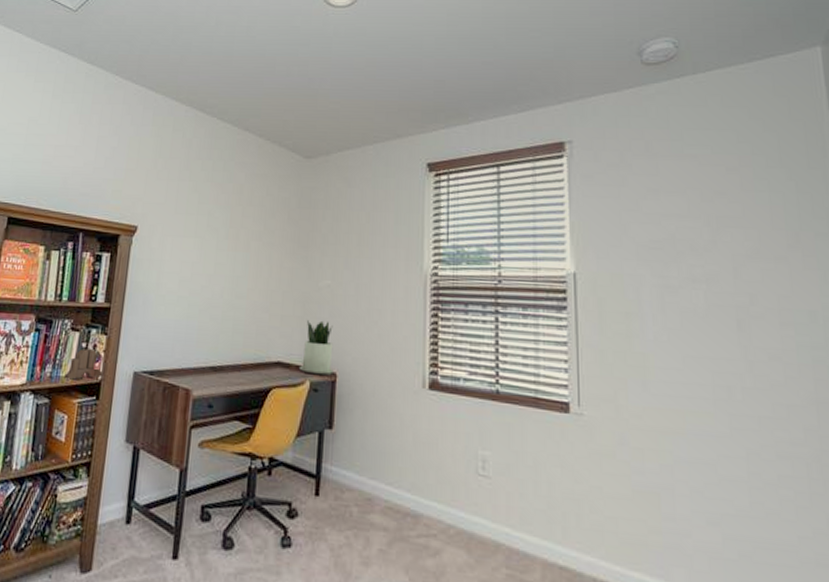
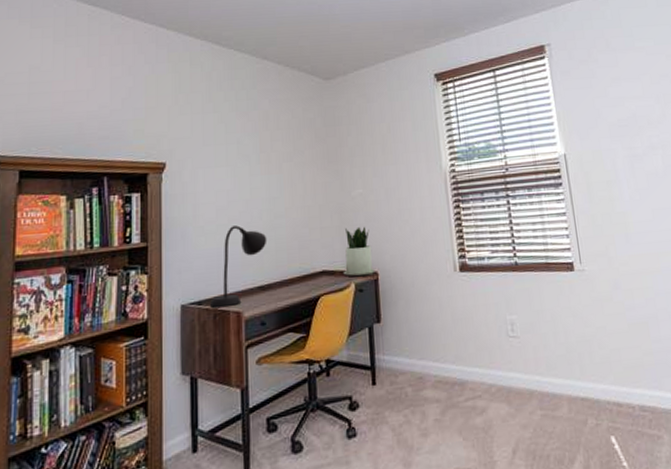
bookend: present [64,348,103,380] -> none [107,291,148,326]
desk lamp: none [161,299,226,382] -> present [210,225,267,309]

